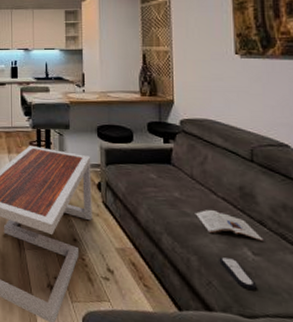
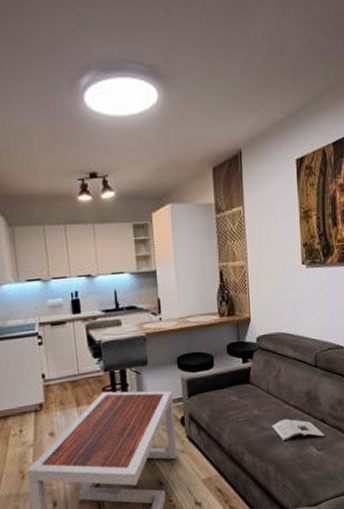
remote control: present [219,257,257,290] -> none [292,458,320,482]

